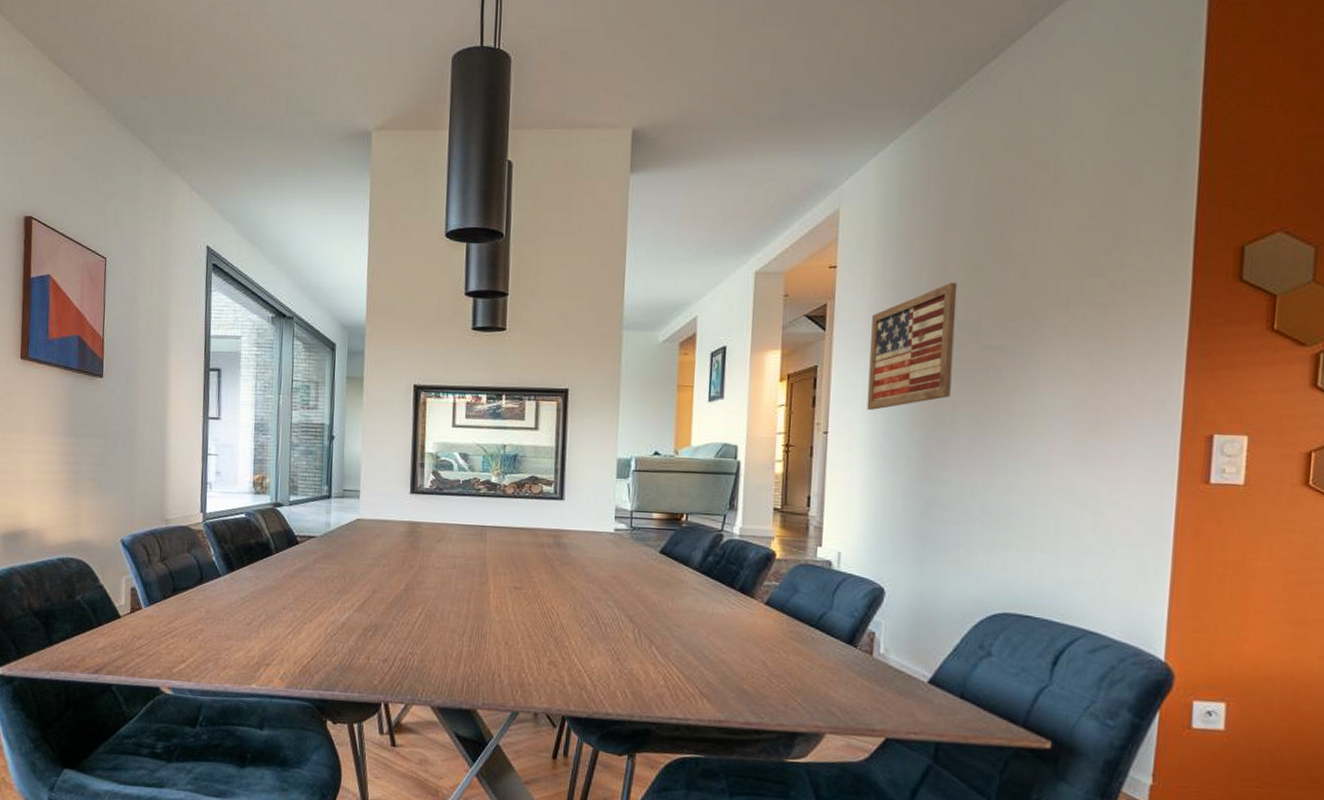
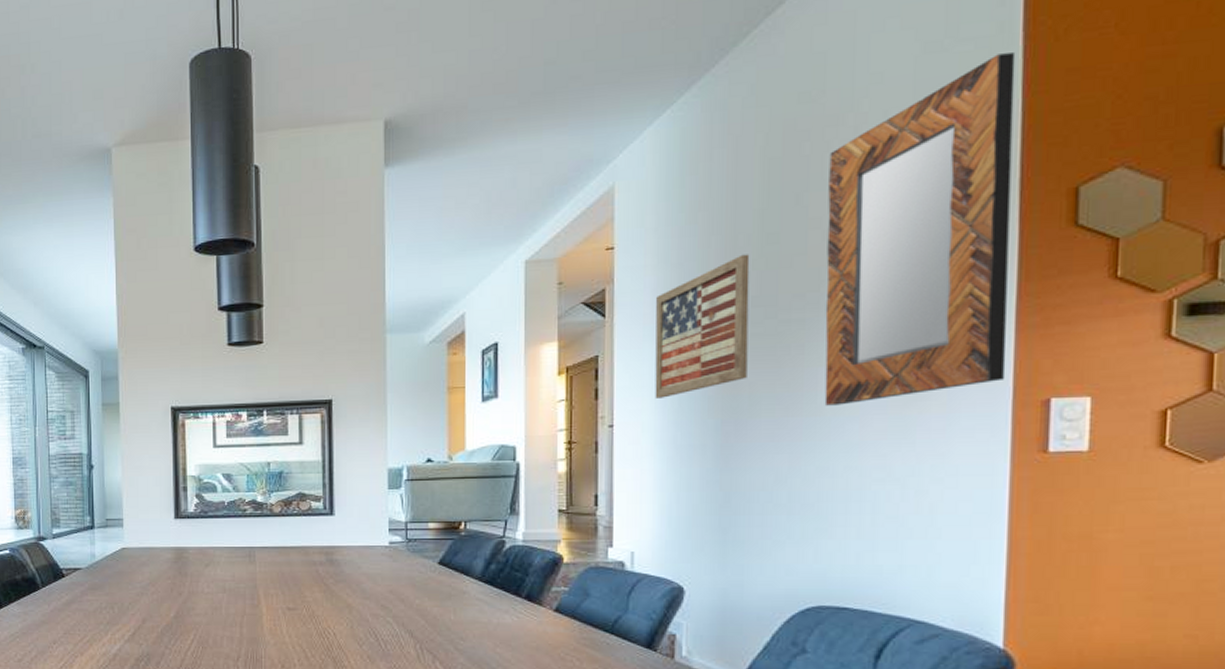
home mirror: none [1017,121,1195,428] -> present [824,52,1016,406]

